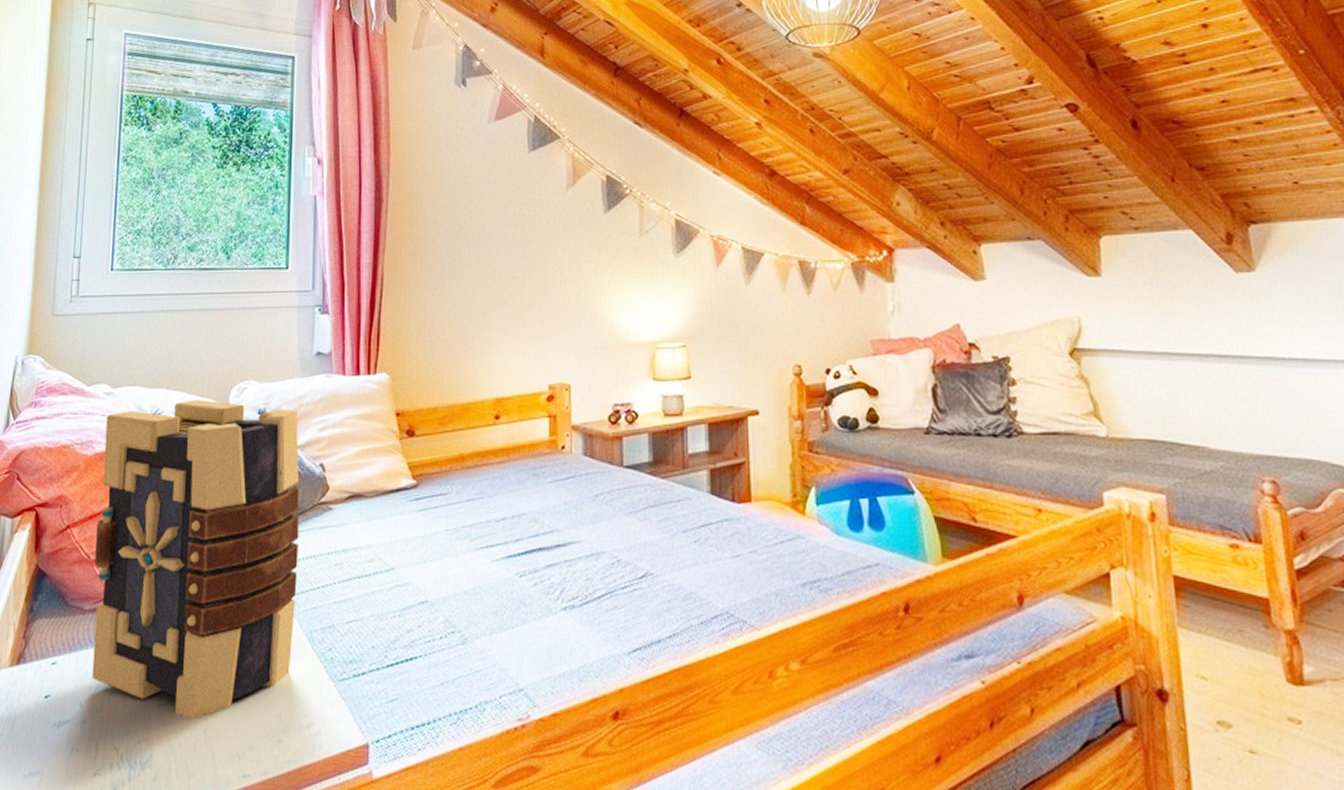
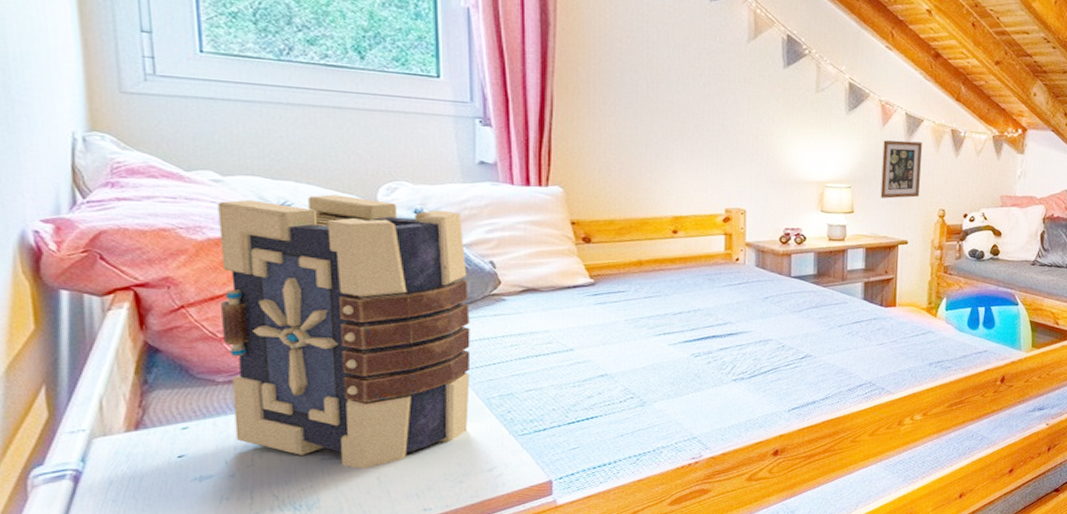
picture frame: none [719,281,768,356] -> present [880,140,922,199]

